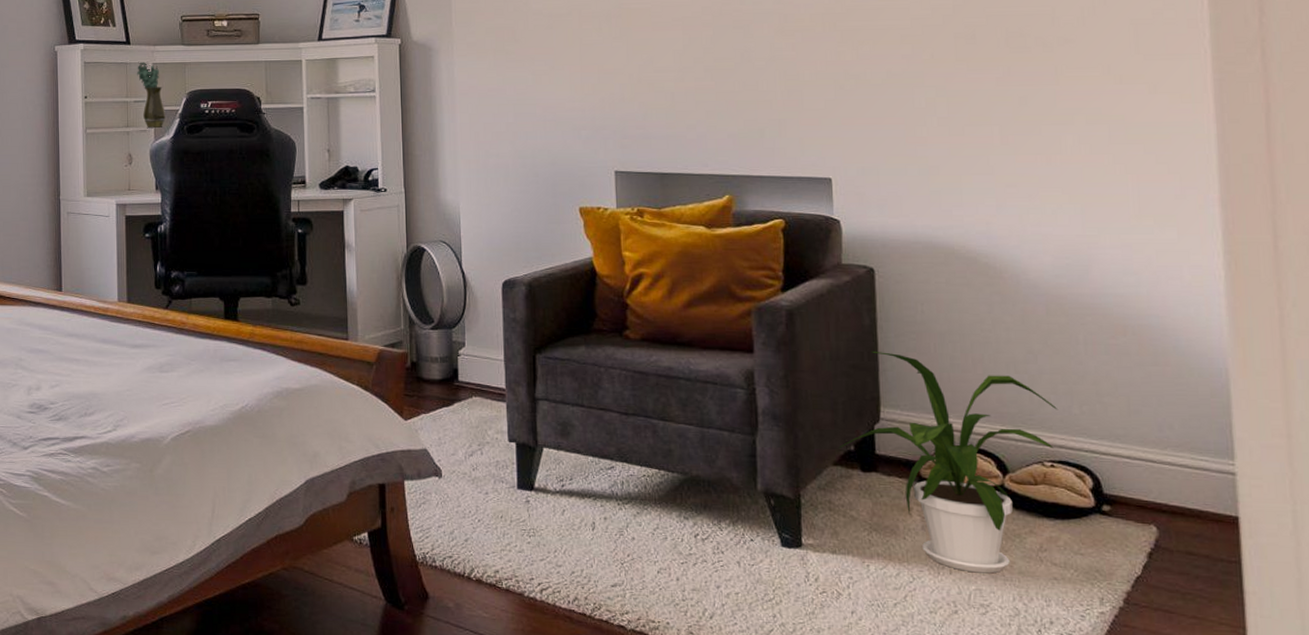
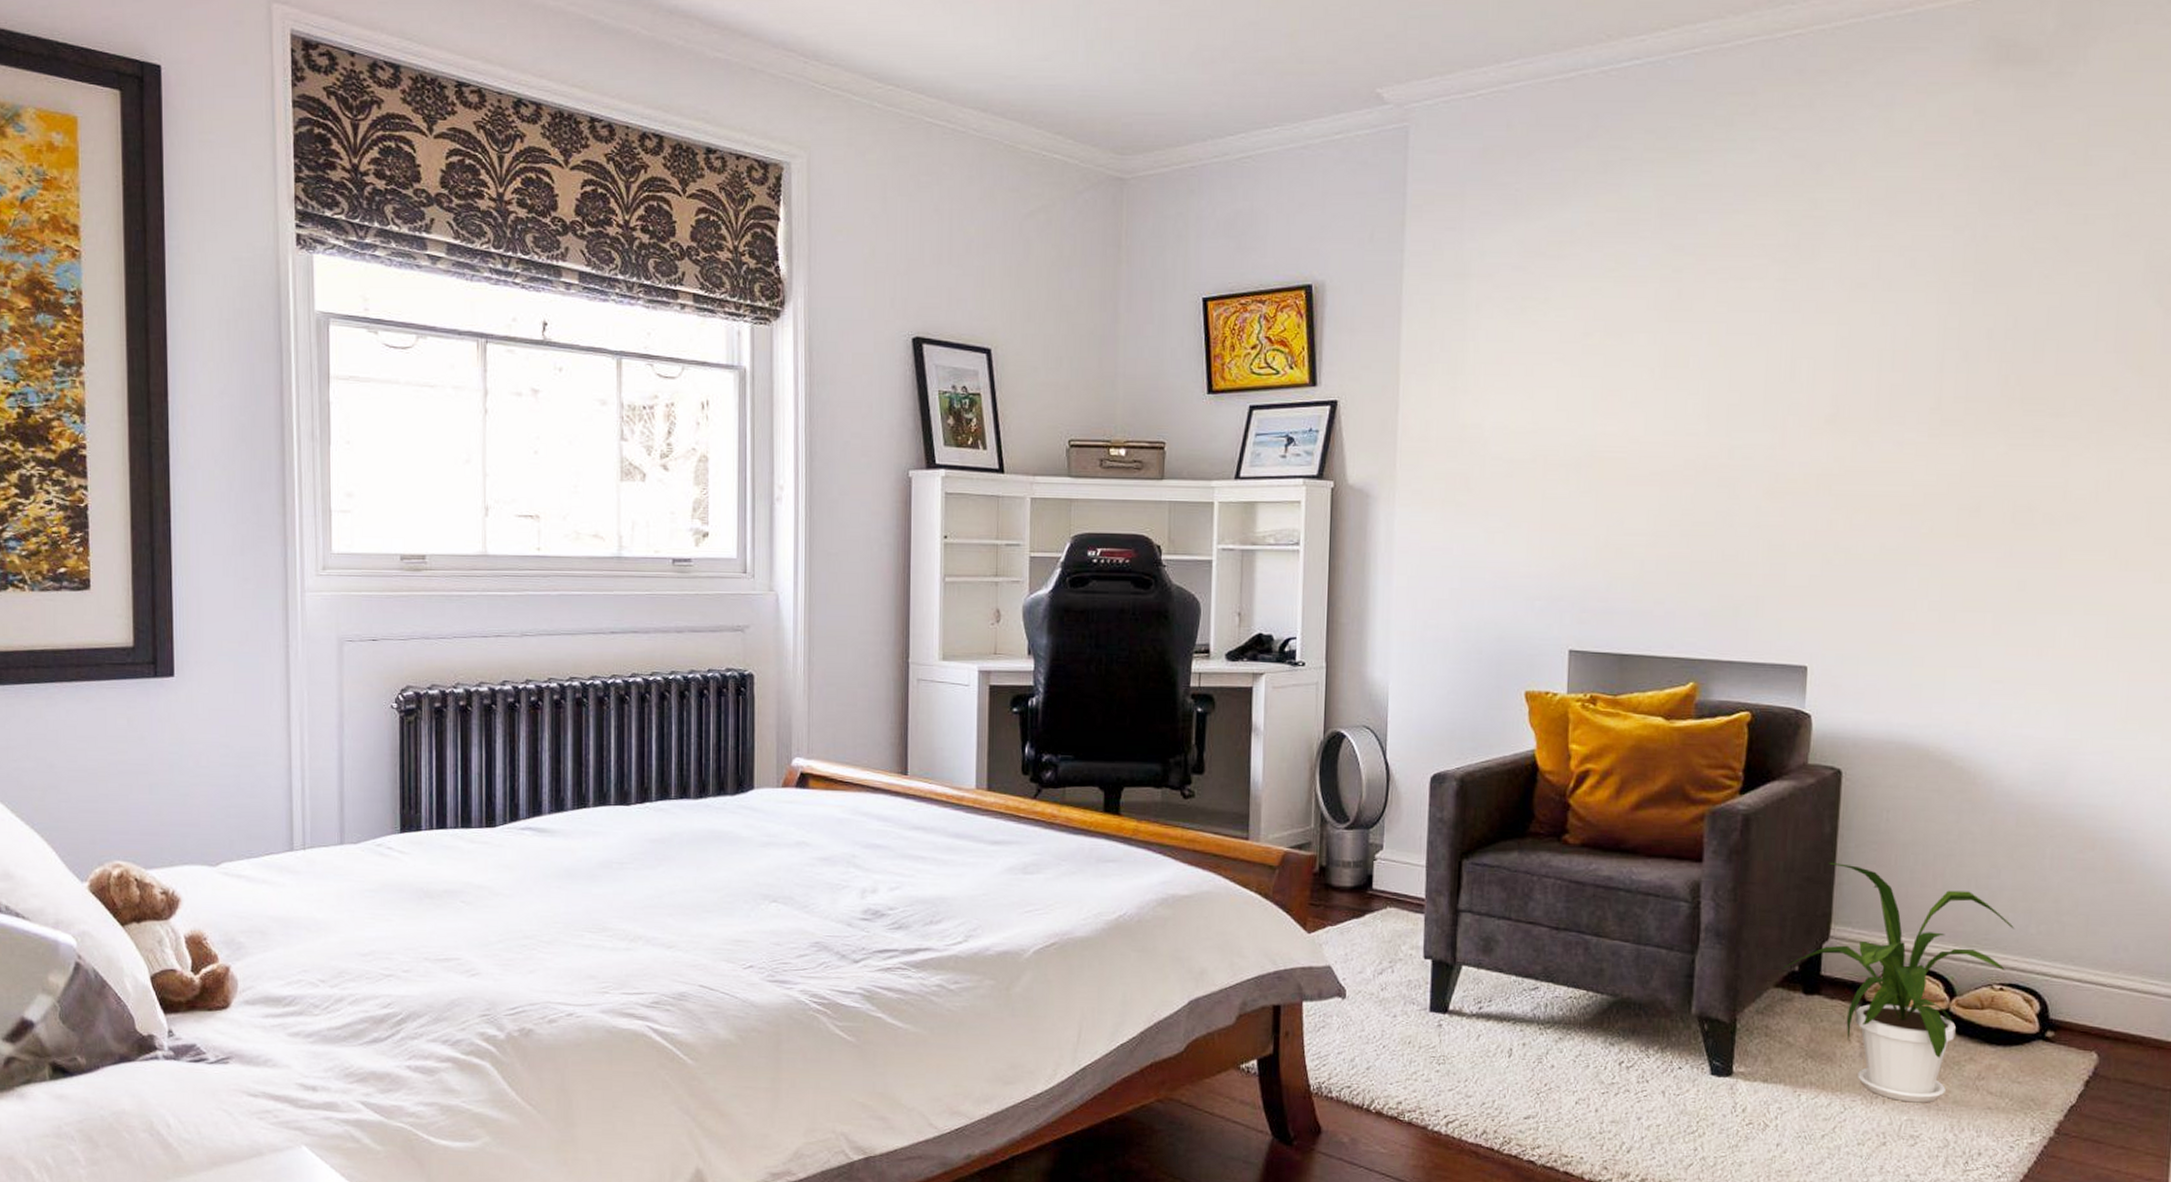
vase: present [136,62,165,128] -> none [1010,495,1044,578]

